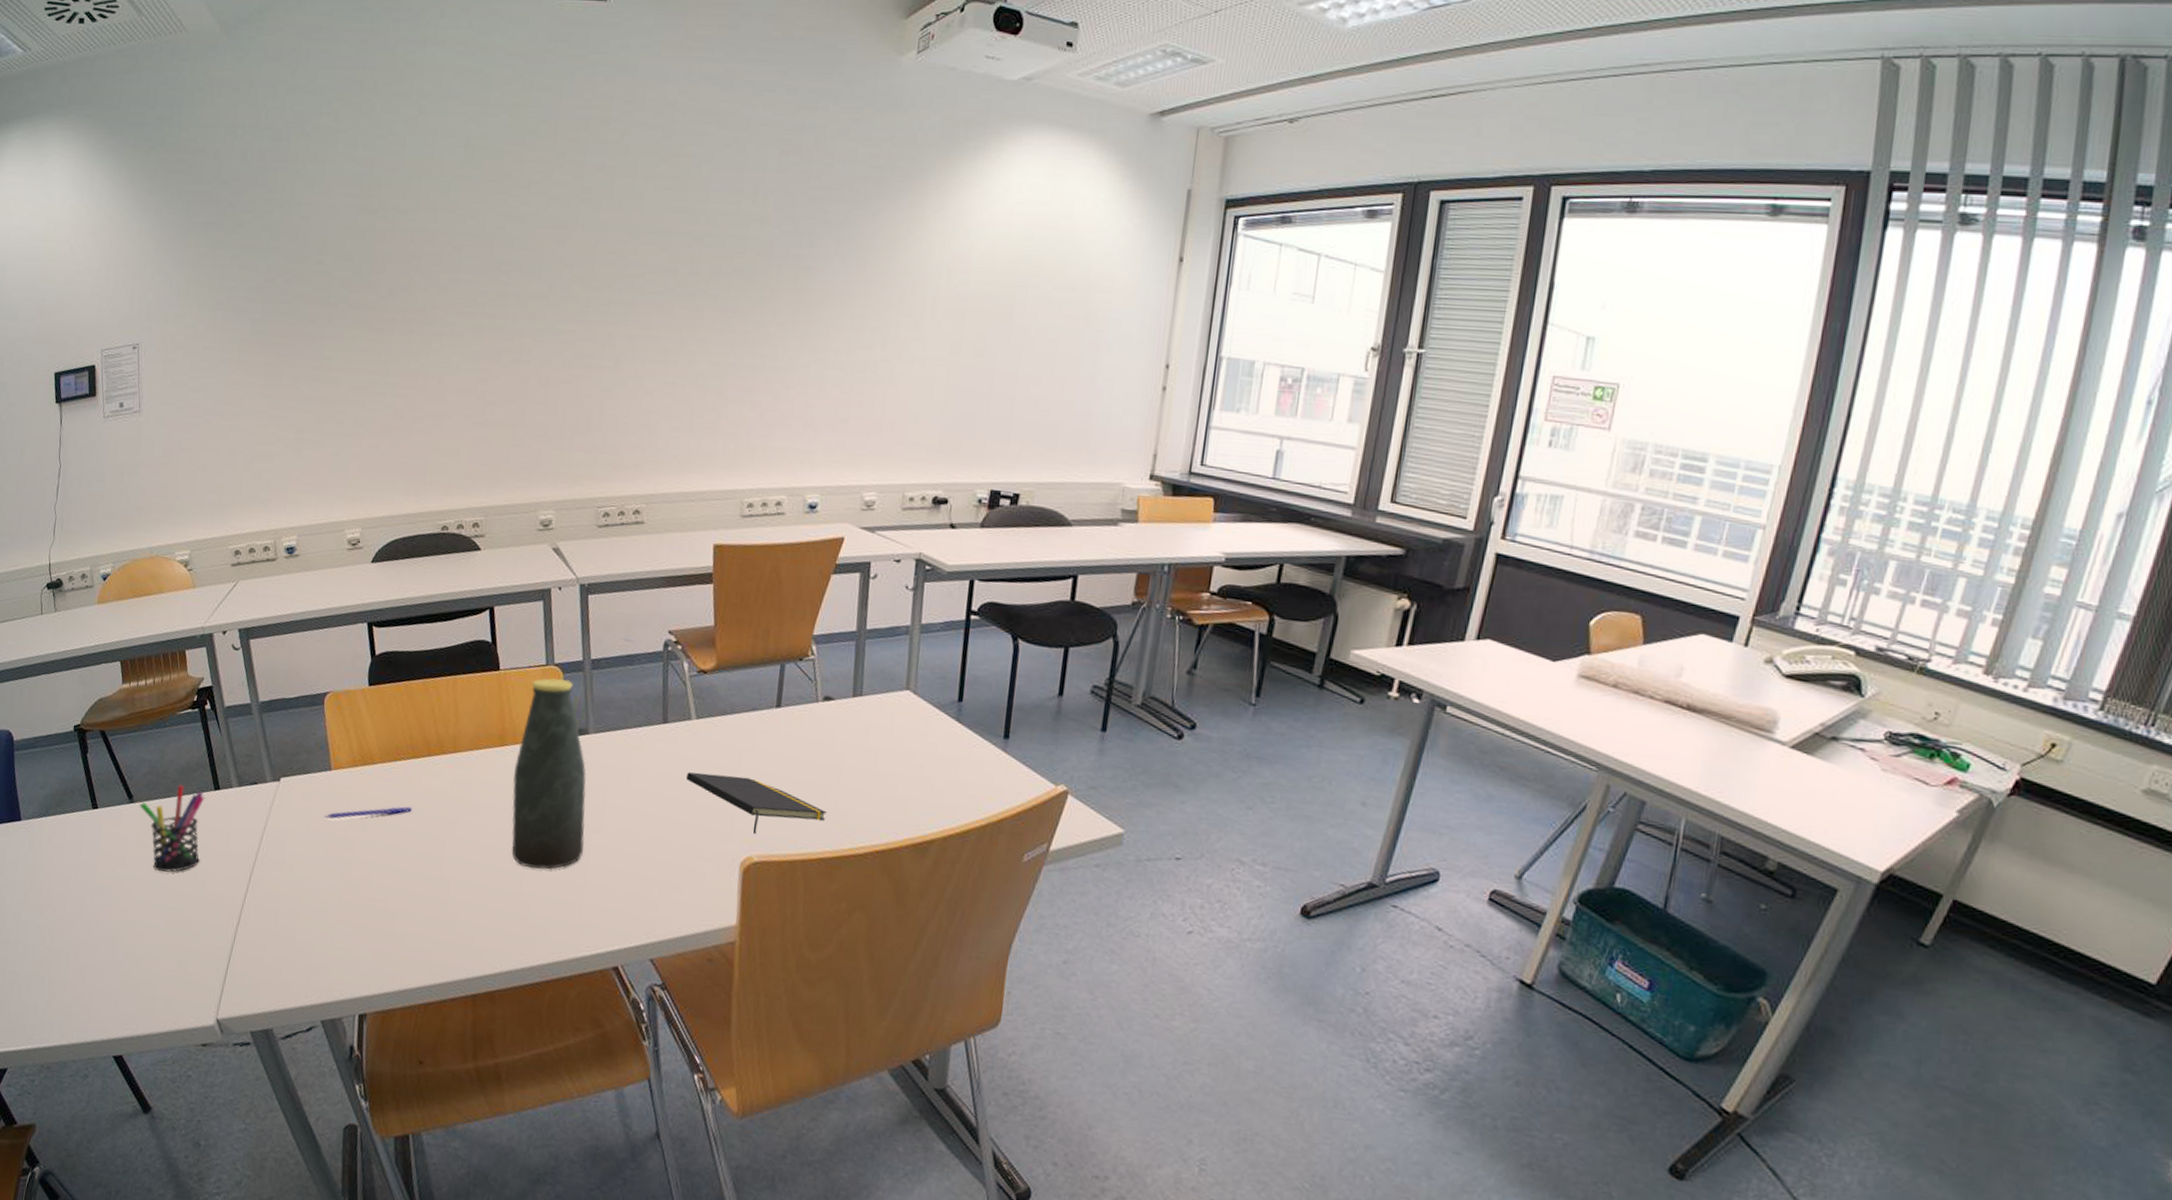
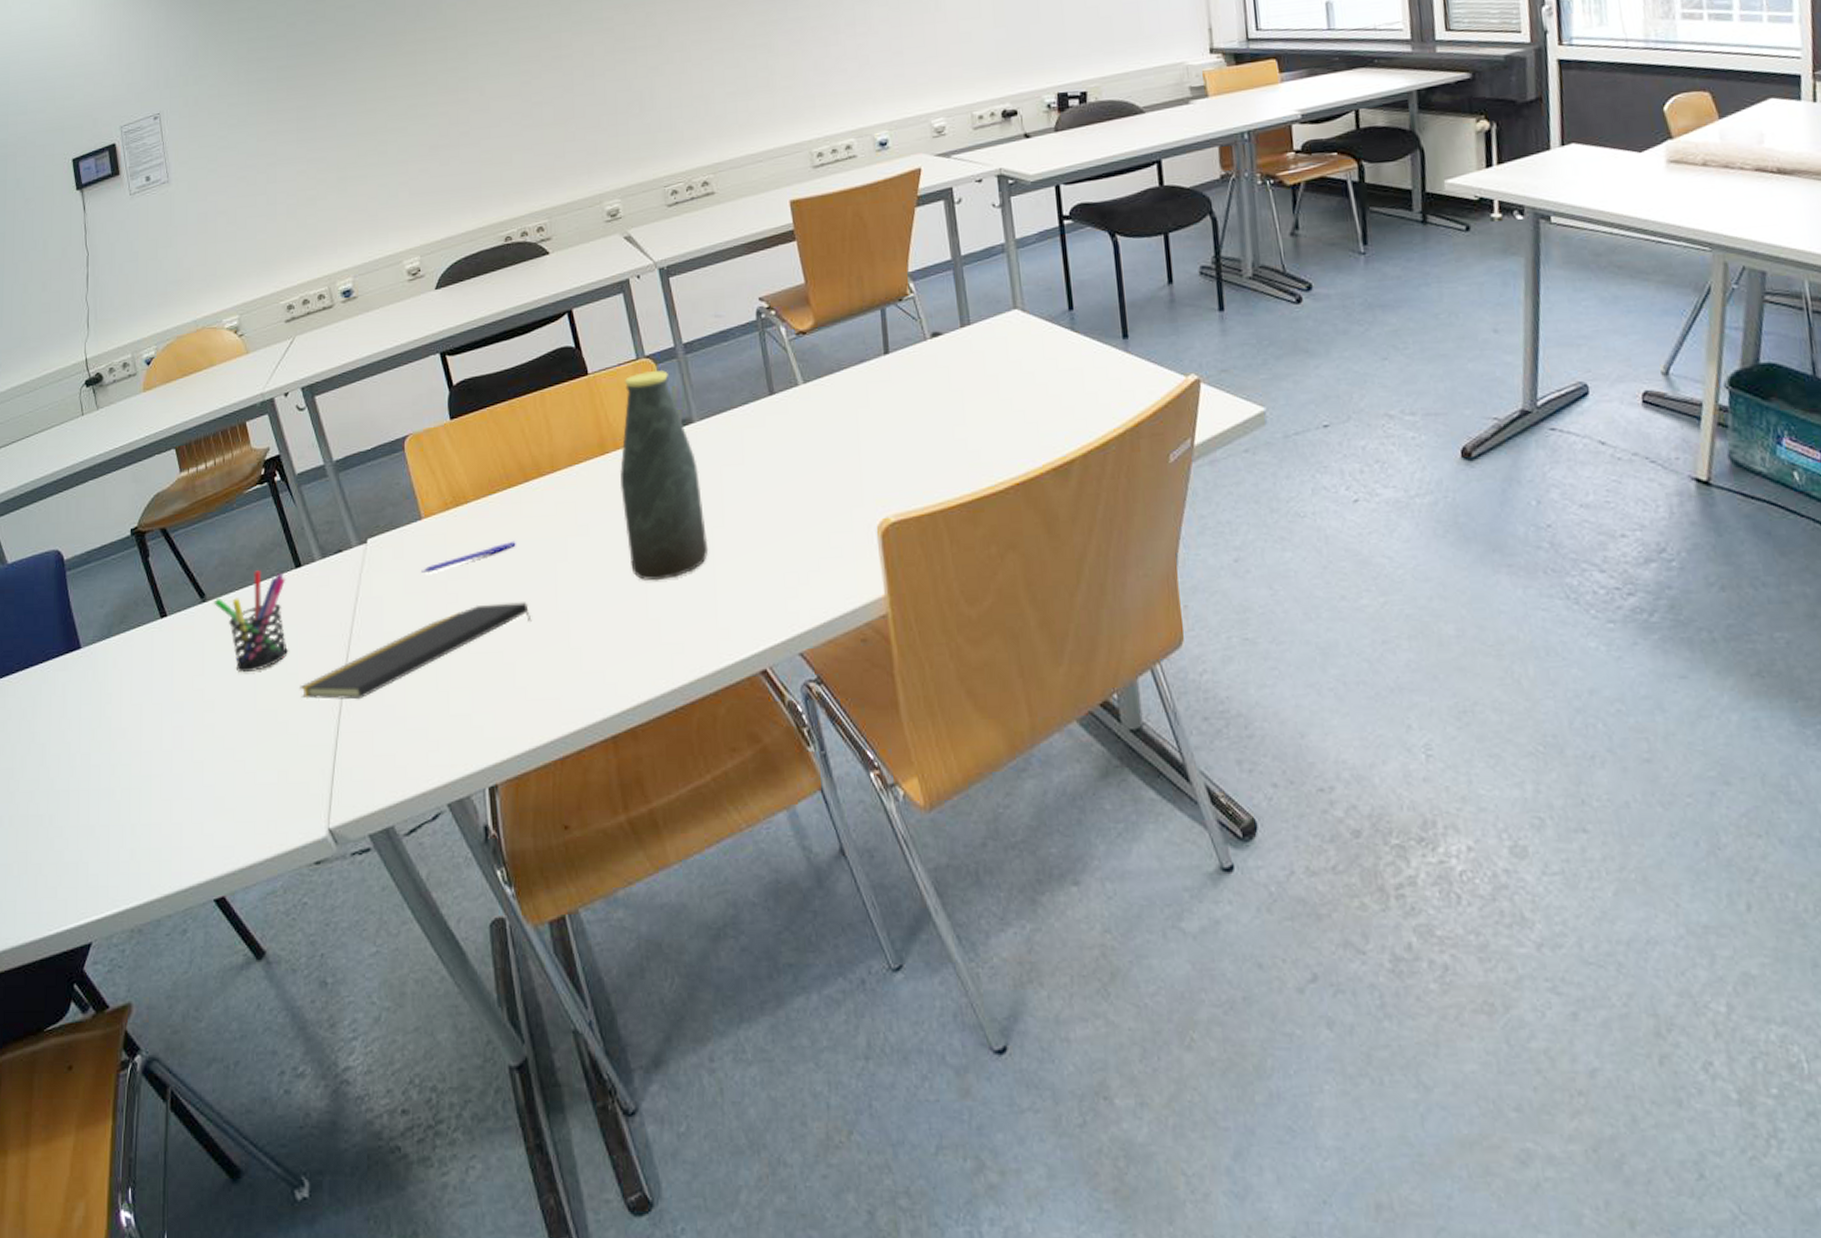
notepad: none [206,856,417,916] -> present [300,602,532,700]
notepad: present [685,772,827,835] -> none [803,434,958,493]

